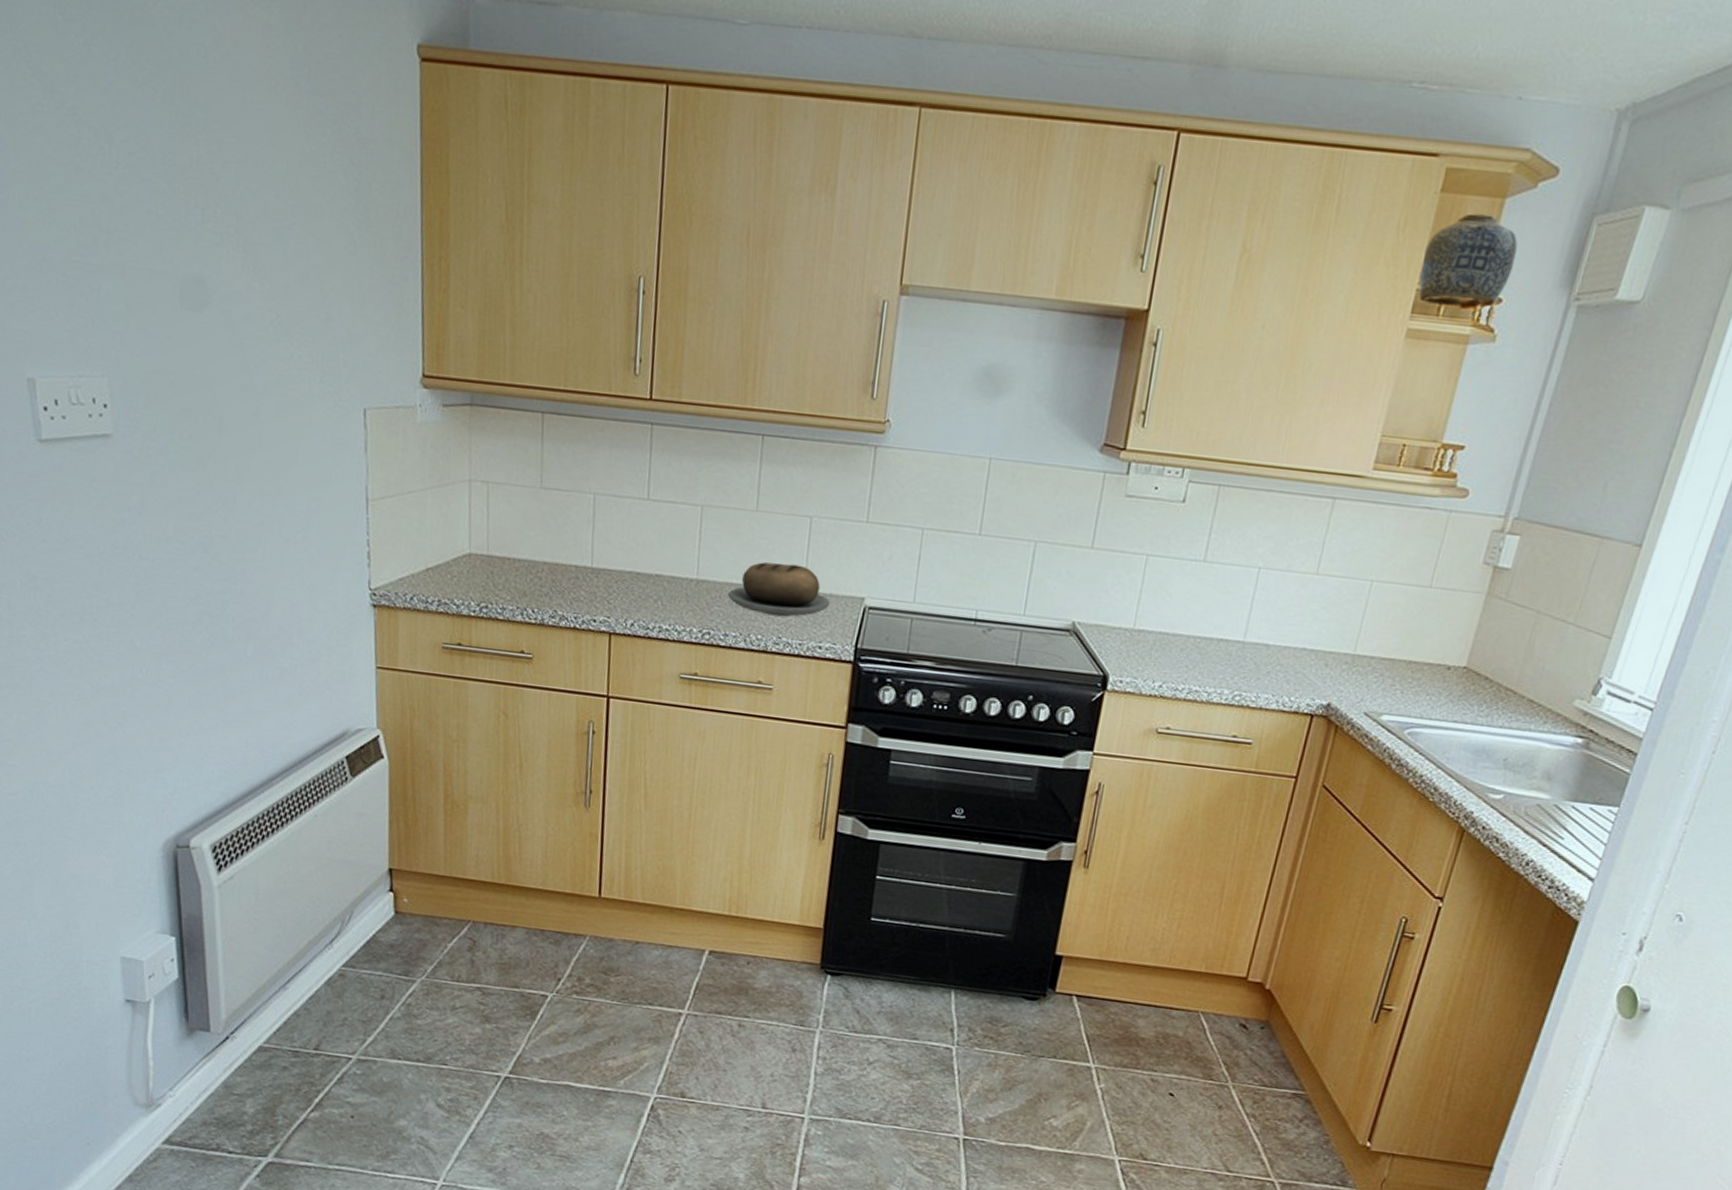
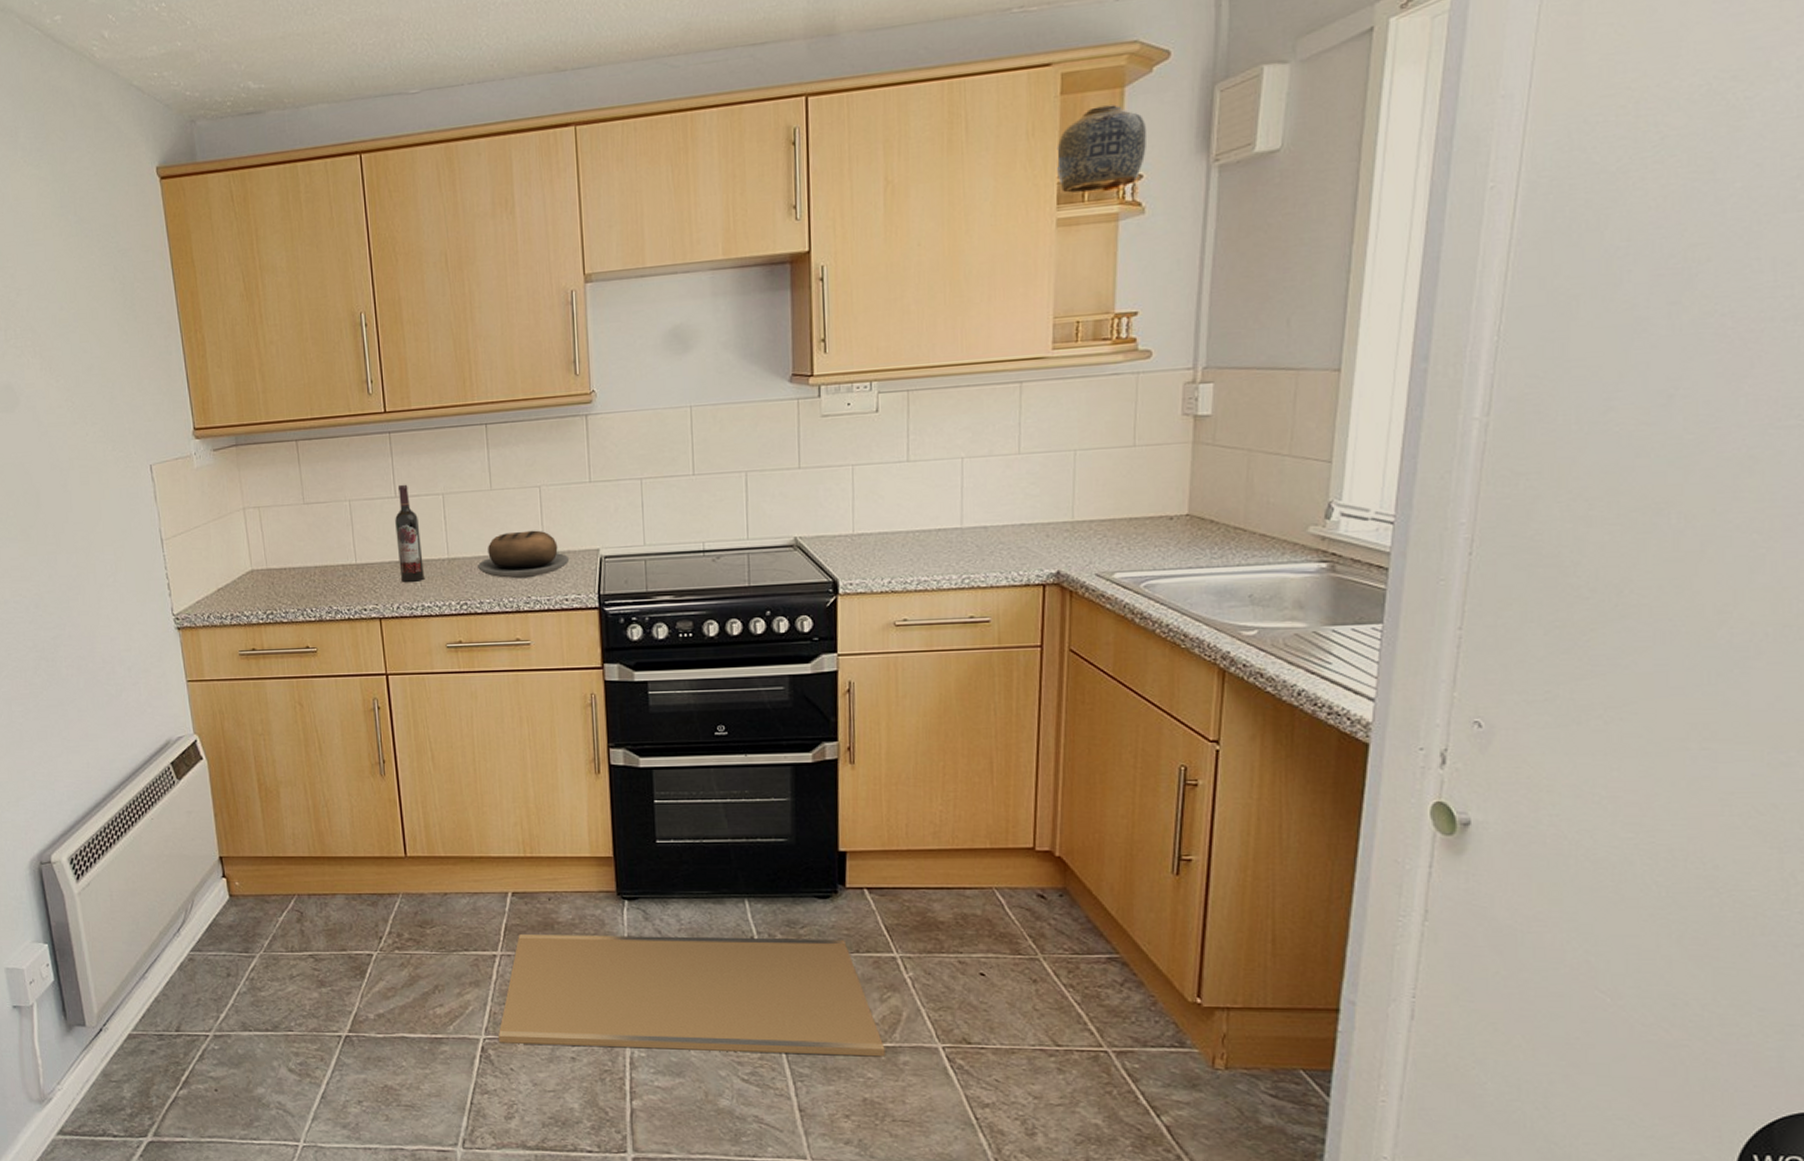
wine bottle: none [639,485,671,600] -> present [394,484,424,583]
door mat: none [671,995,1063,1163] -> present [498,934,885,1057]

